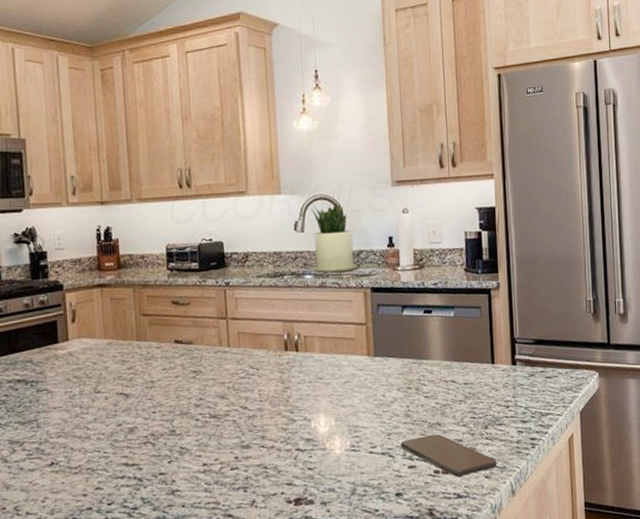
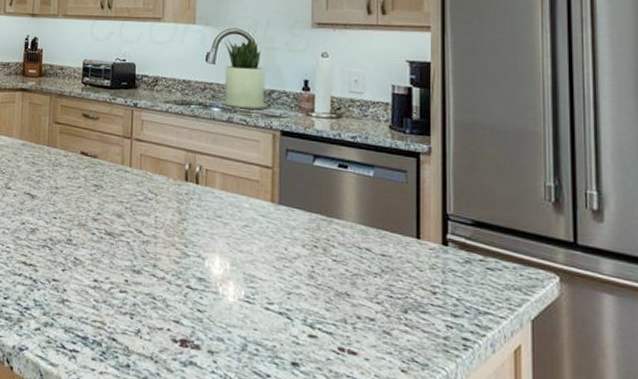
smartphone: present [400,434,498,477] -> none [300,304,418,363]

